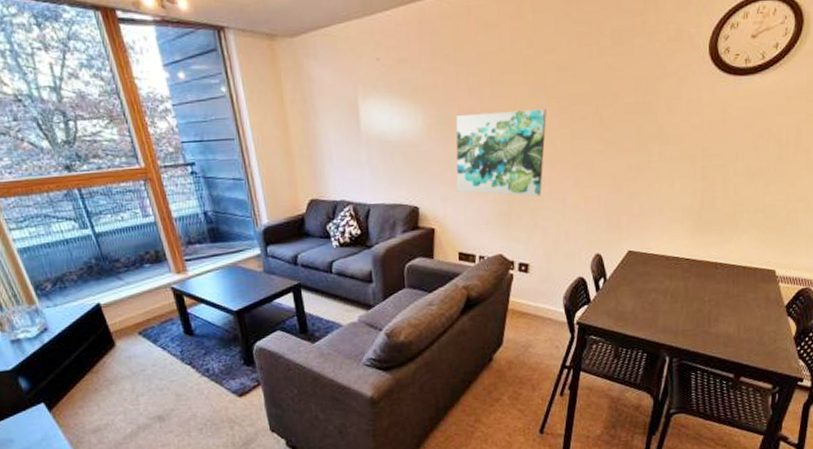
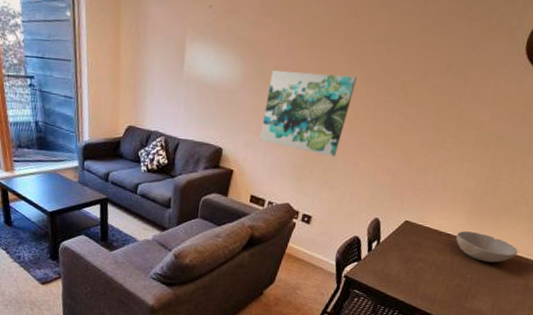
bowl: none [683,250,750,280] -> present [455,231,518,263]

